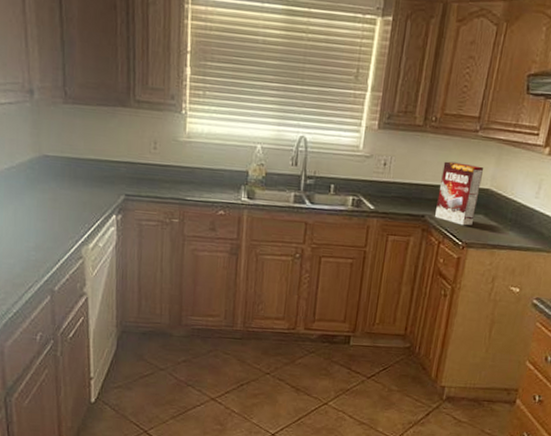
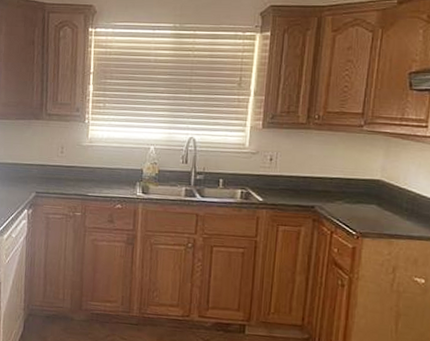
cereal box: present [435,161,483,226] -> none [325,155,371,216]

